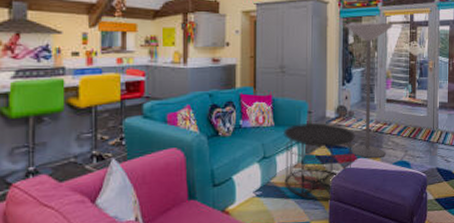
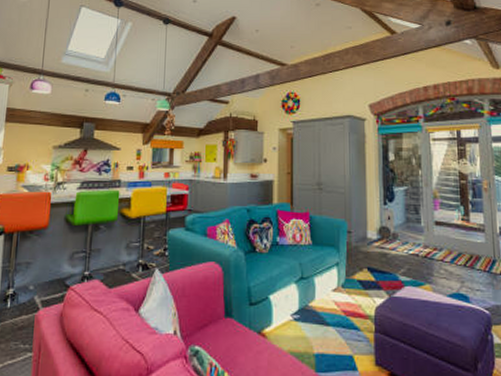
side table: present [282,122,355,202] -> none [320,242,401,333]
floor lamp: present [345,23,394,159] -> none [385,139,438,288]

